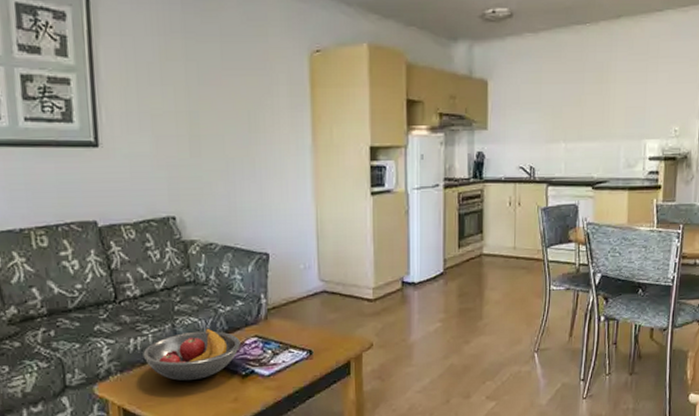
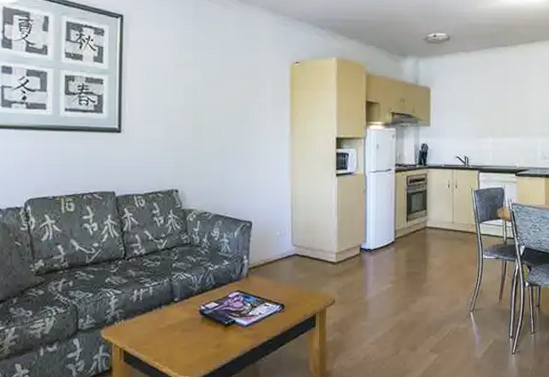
fruit bowl: present [143,328,241,382] -> none [144,283,225,328]

